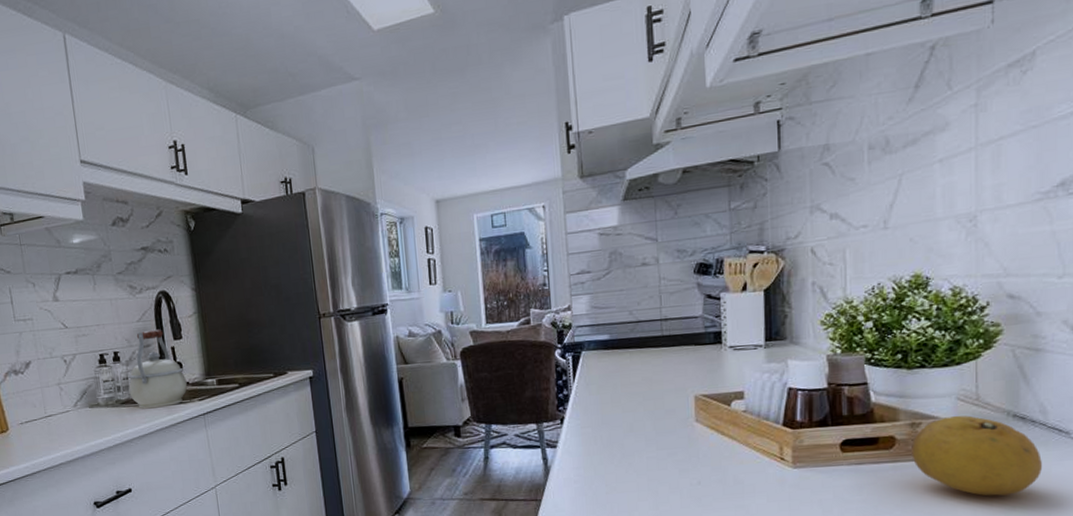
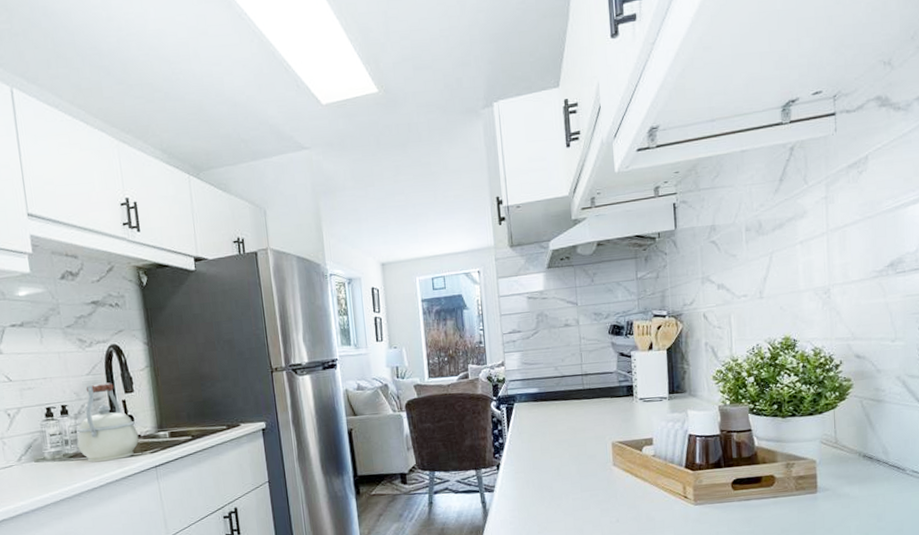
fruit: present [911,415,1042,496] -> none [787,456,886,525]

